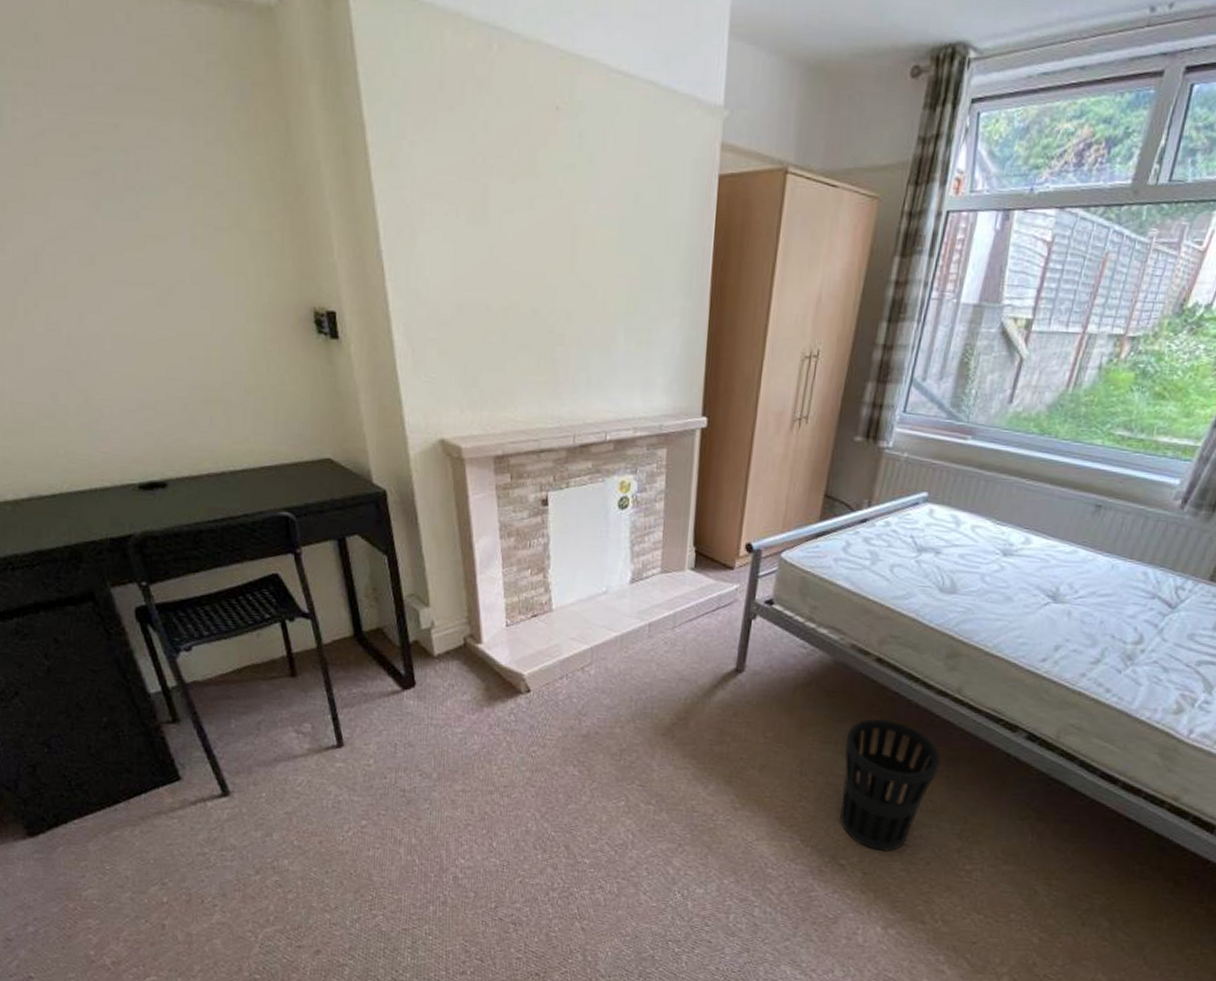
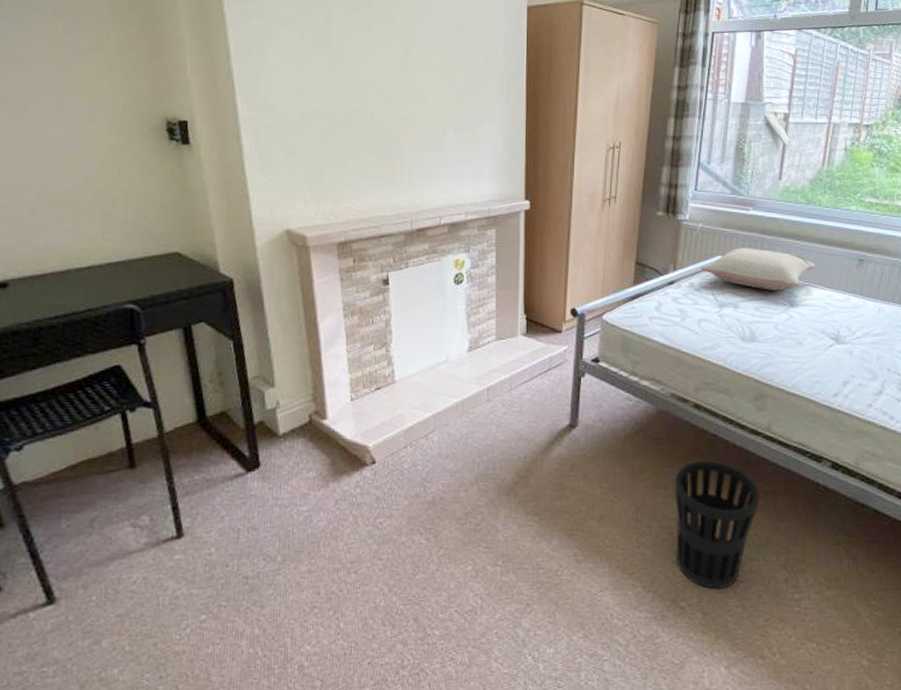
pillow: none [899,483,1041,537] -> present [700,247,816,291]

